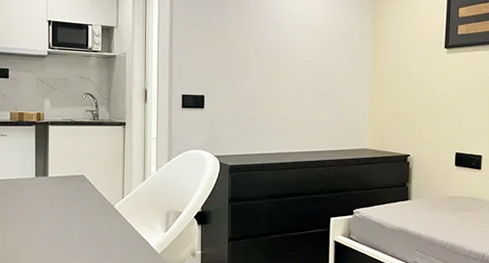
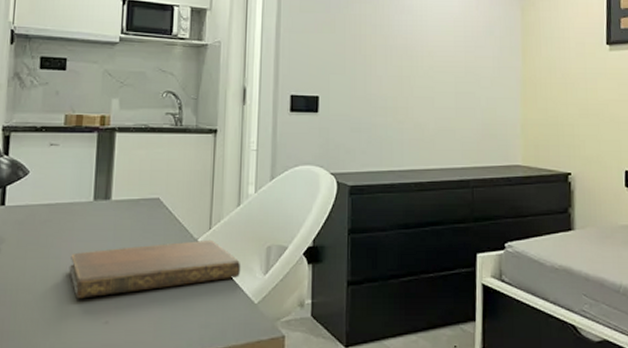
notebook: none [20,206,147,248] -> present [69,239,241,299]

